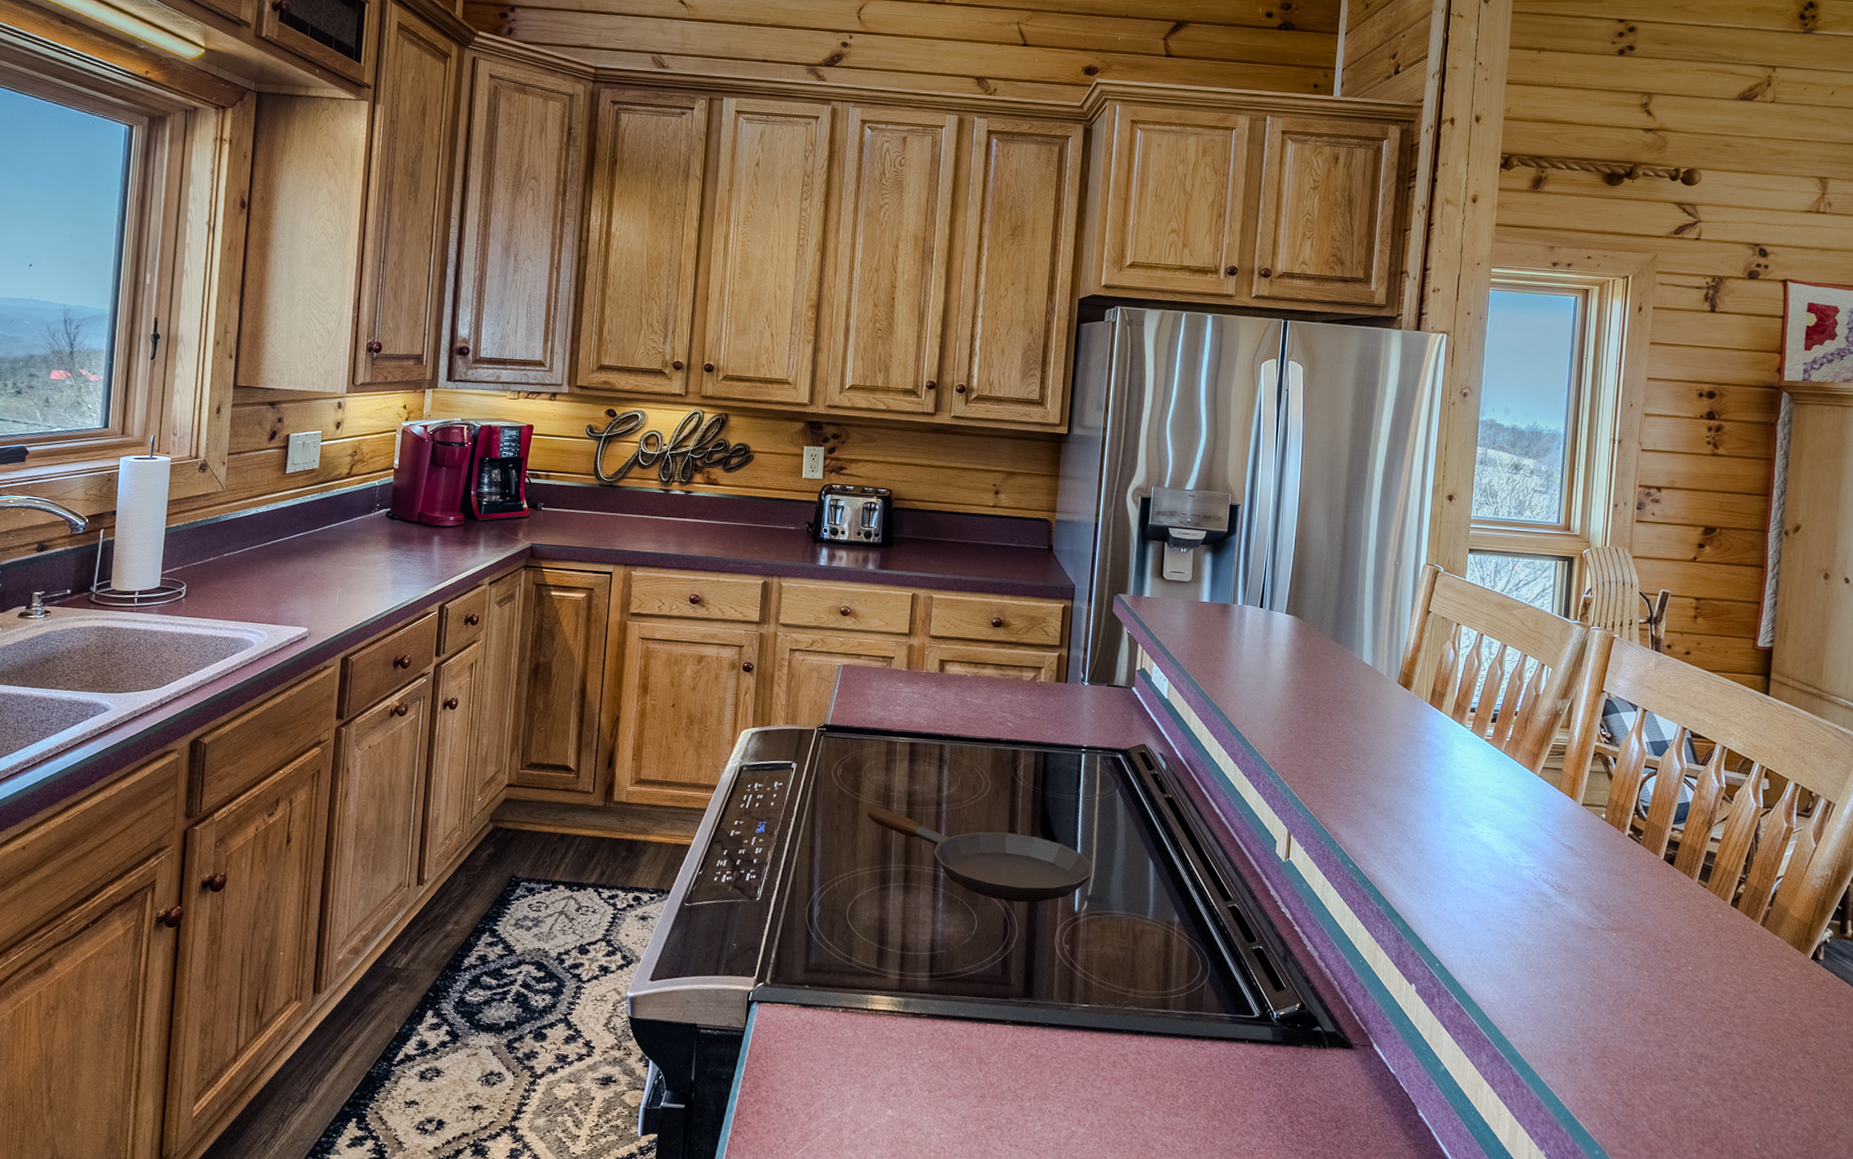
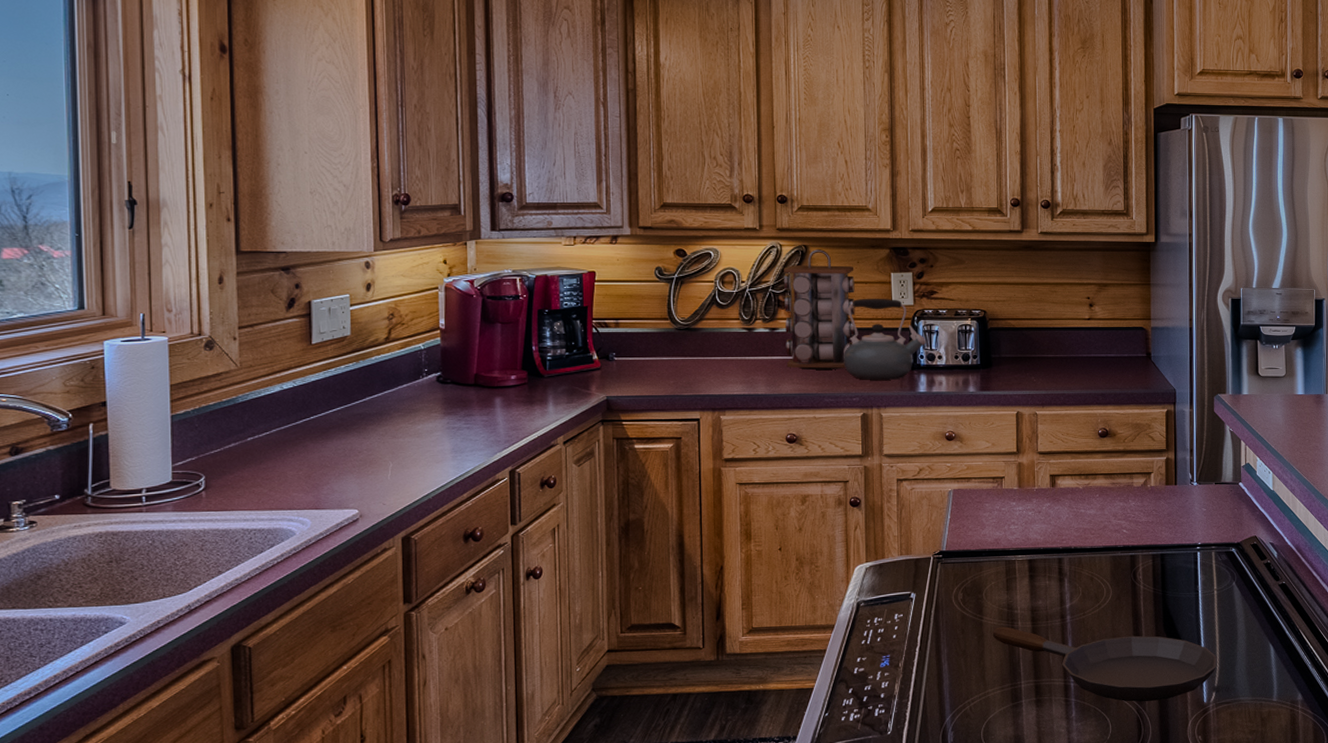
spice rack: none [697,418,770,536] -> present [784,249,856,370]
kettle: none [750,469,832,551] -> present [843,298,927,380]

